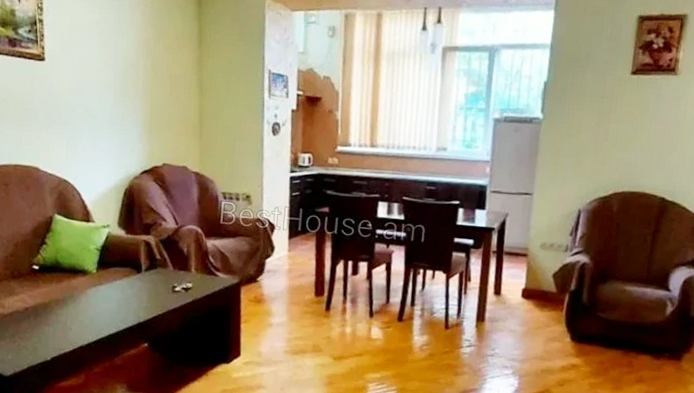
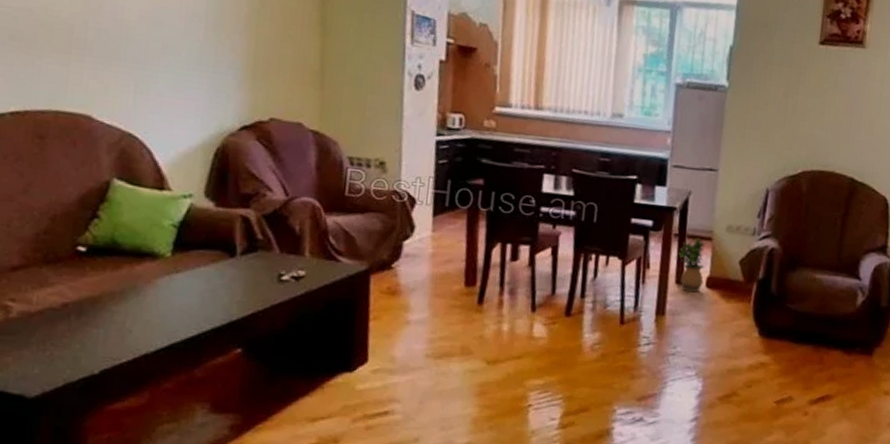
potted plant: none [496,254,522,303] -> present [677,238,706,293]

